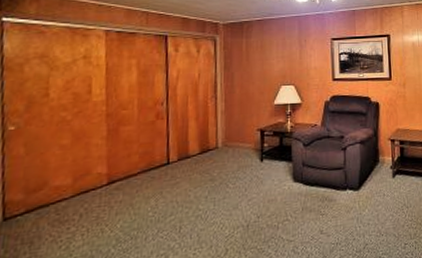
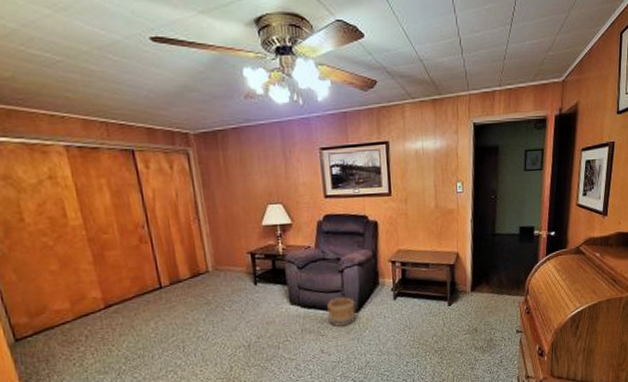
basket: none [329,174,356,206] -> present [327,297,356,327]

